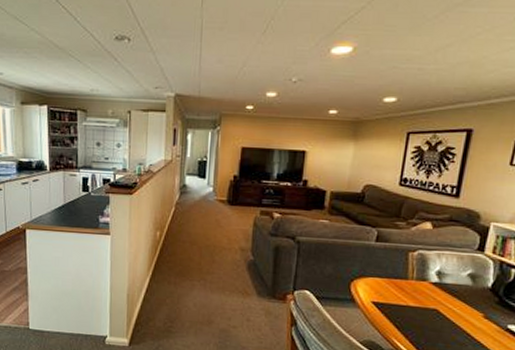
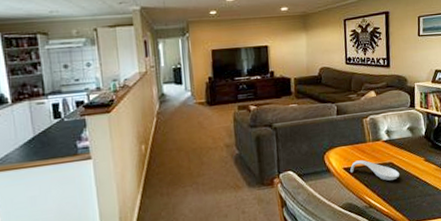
spoon rest: none [380,297,445,330] -> present [350,160,400,181]

